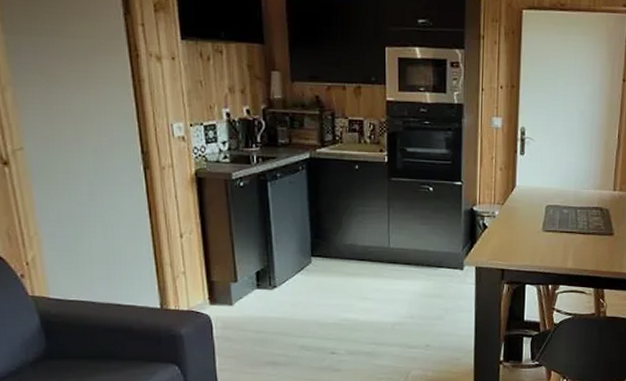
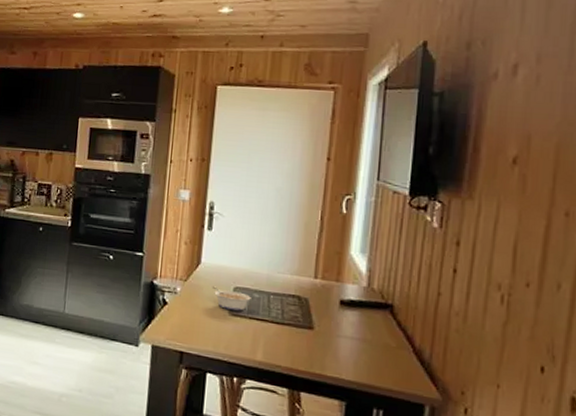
legume: none [526,207,561,227] -> present [212,286,251,311]

